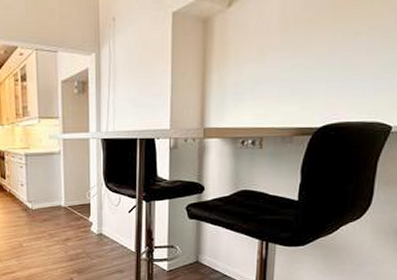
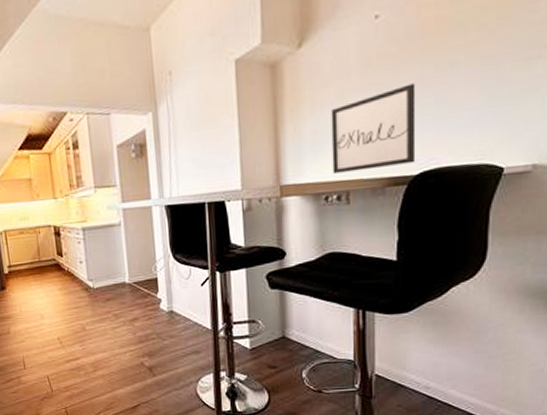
wall art: none [249,47,326,121] -> present [331,83,416,174]

